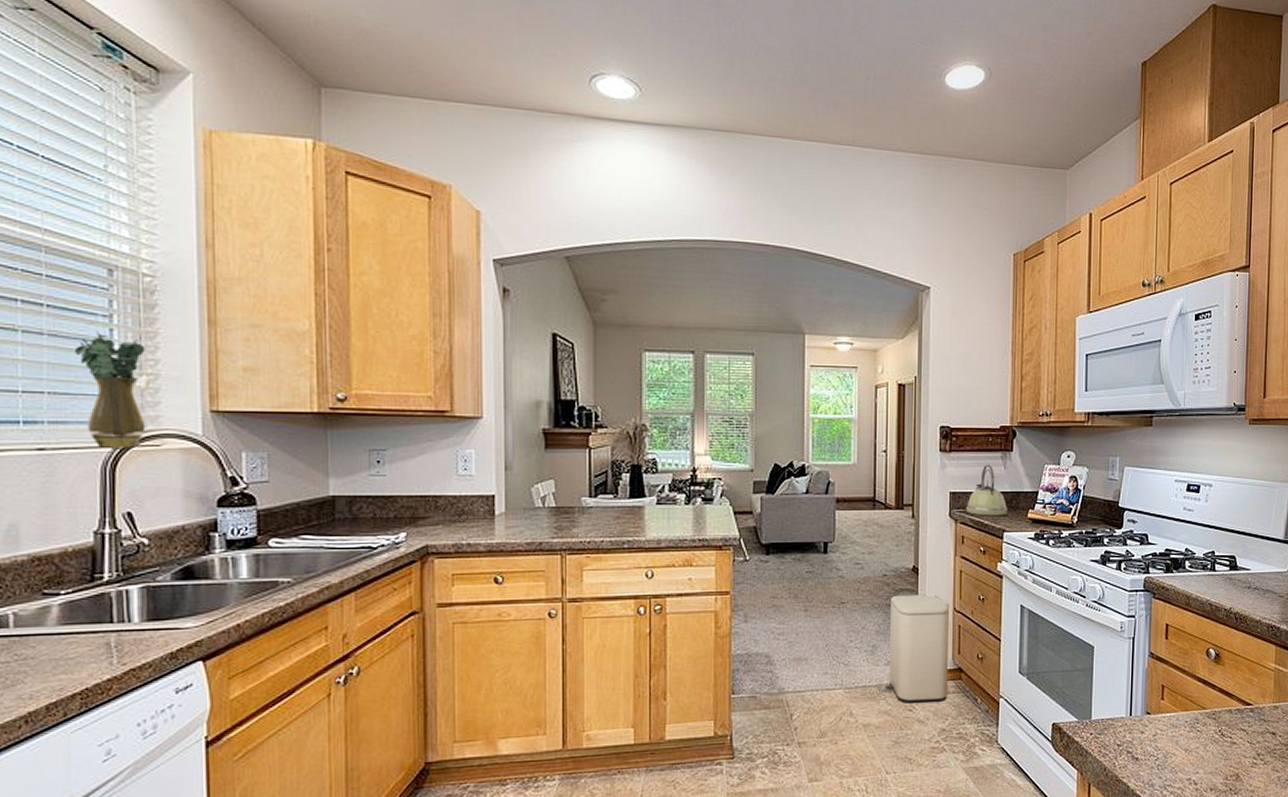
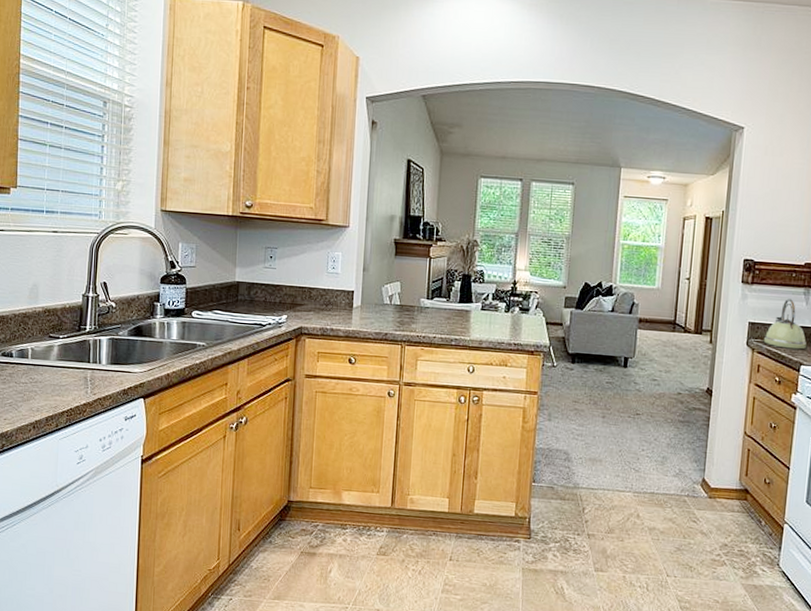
vase: present [75,332,146,448] -> none [80,147,123,235]
pedal bin: present [876,594,949,703] -> none [663,413,740,518]

